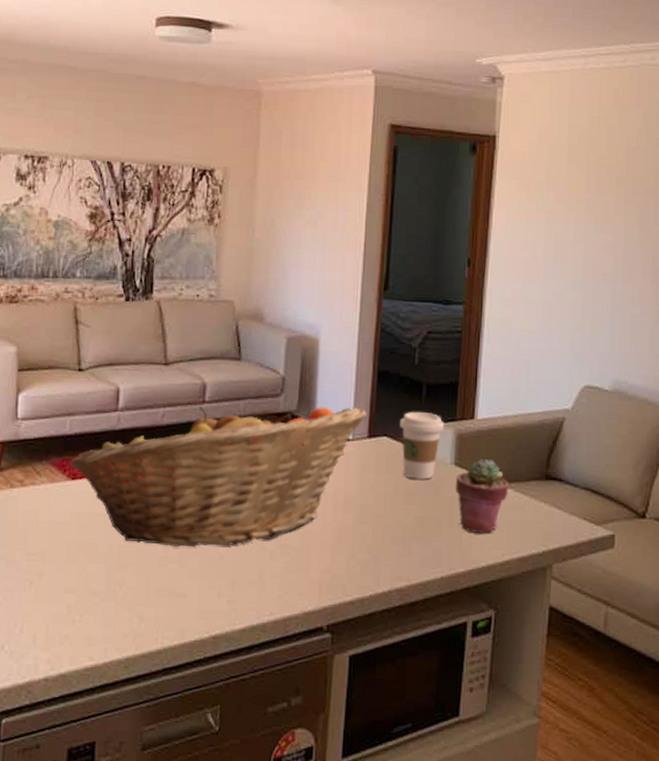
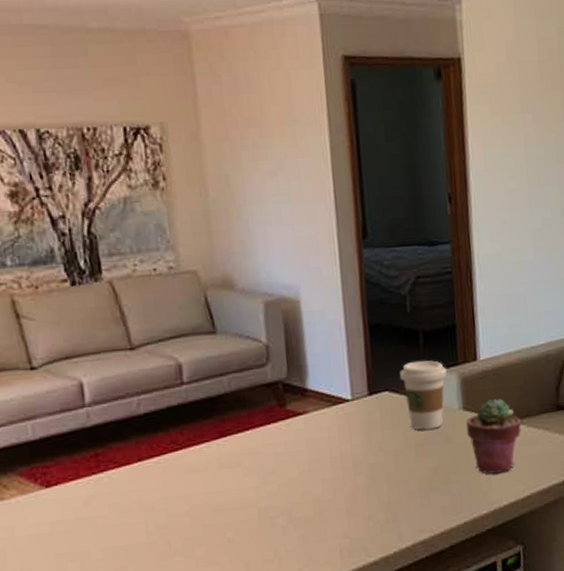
fruit basket: present [70,406,367,547] -> none [40,365,364,542]

